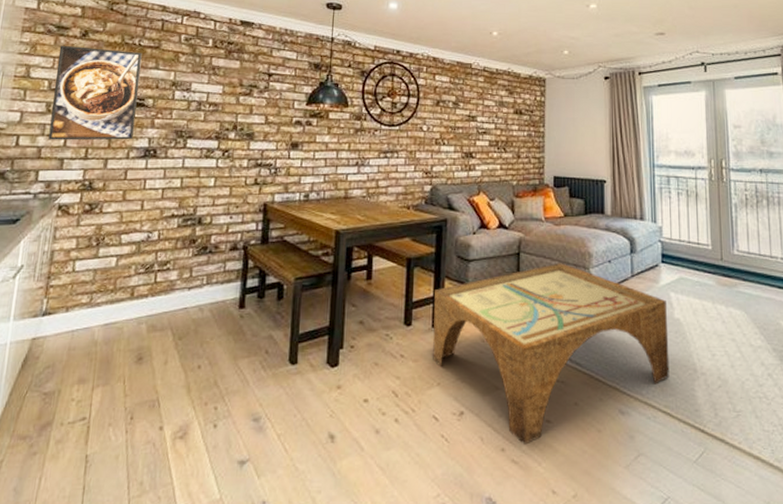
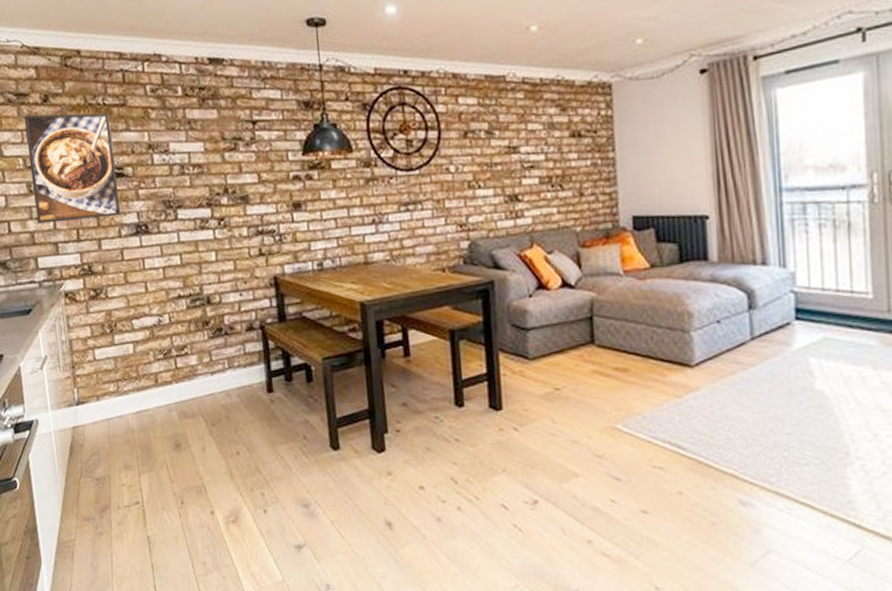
coffee table: present [433,263,670,445] -> none [488,326,810,537]

